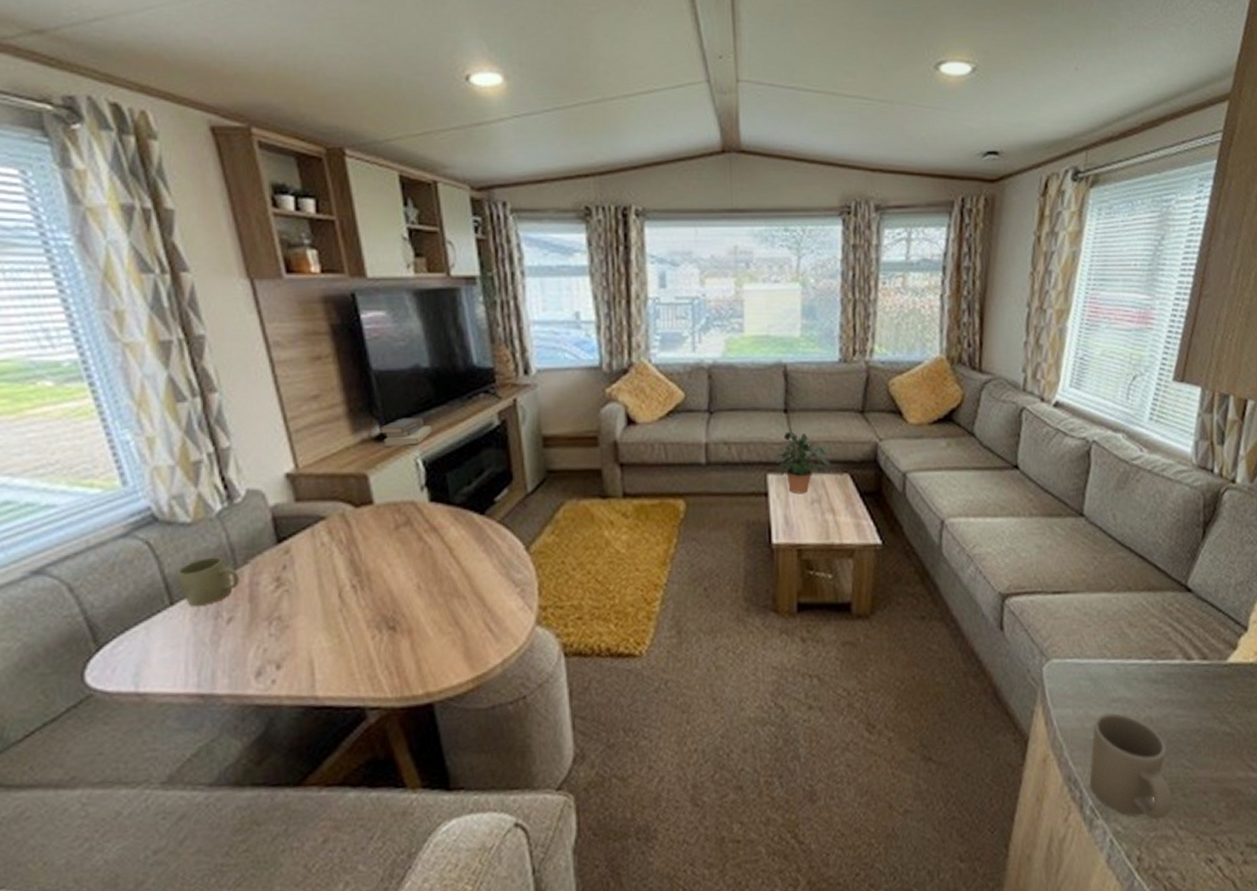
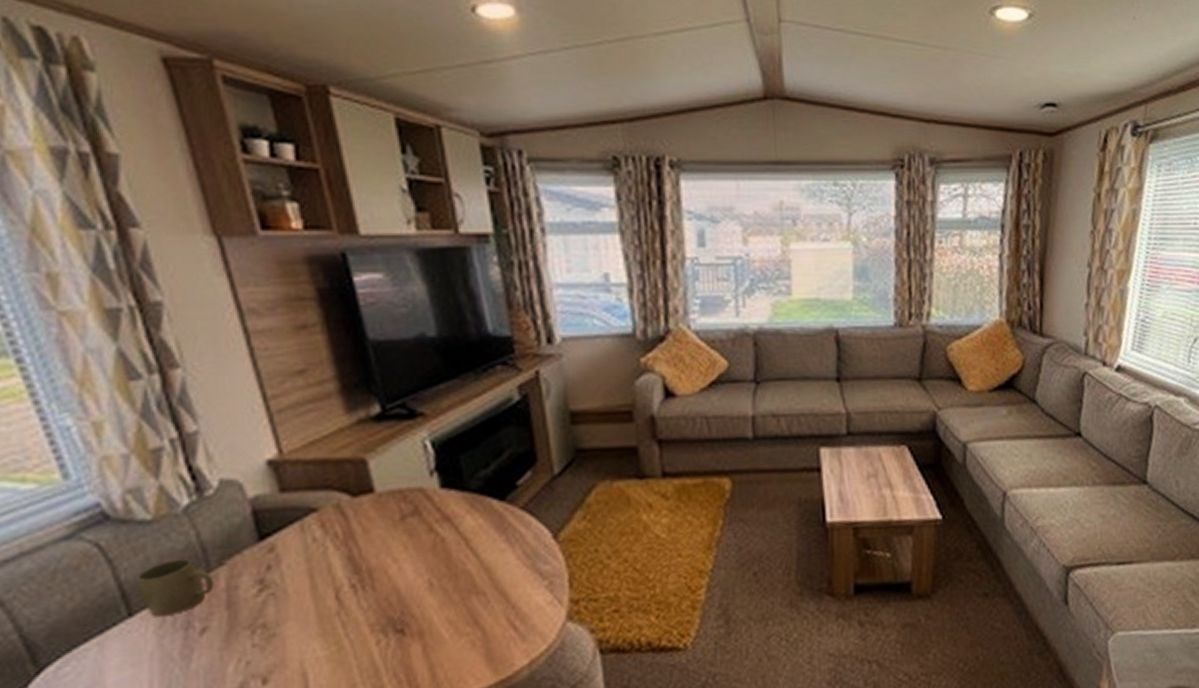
books: present [379,417,432,446] -> none [379,393,442,427]
potted plant: present [775,430,832,494] -> none [828,400,888,469]

